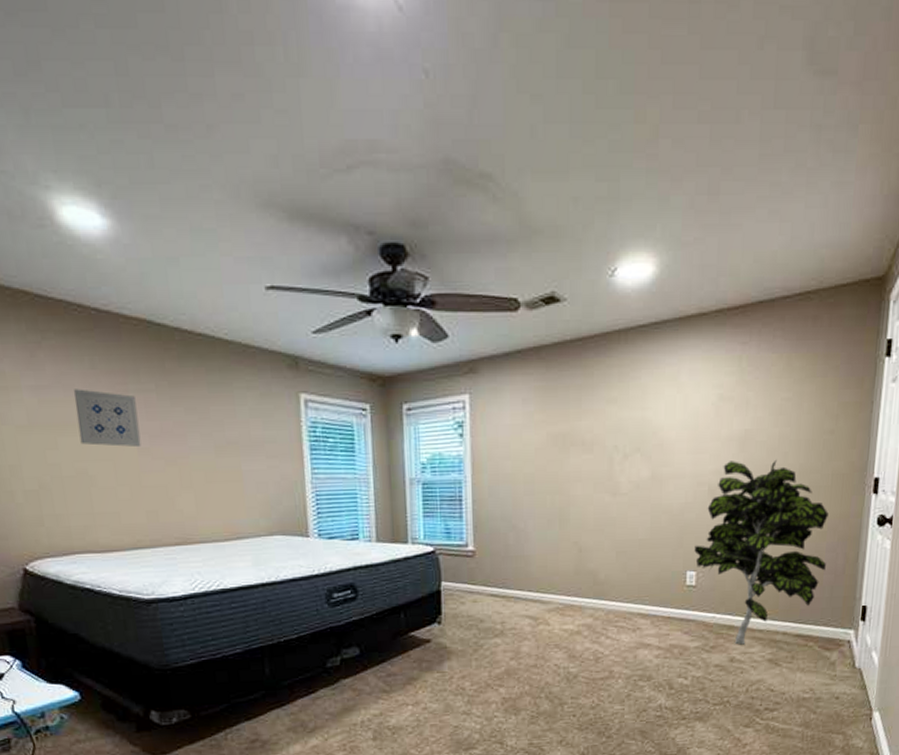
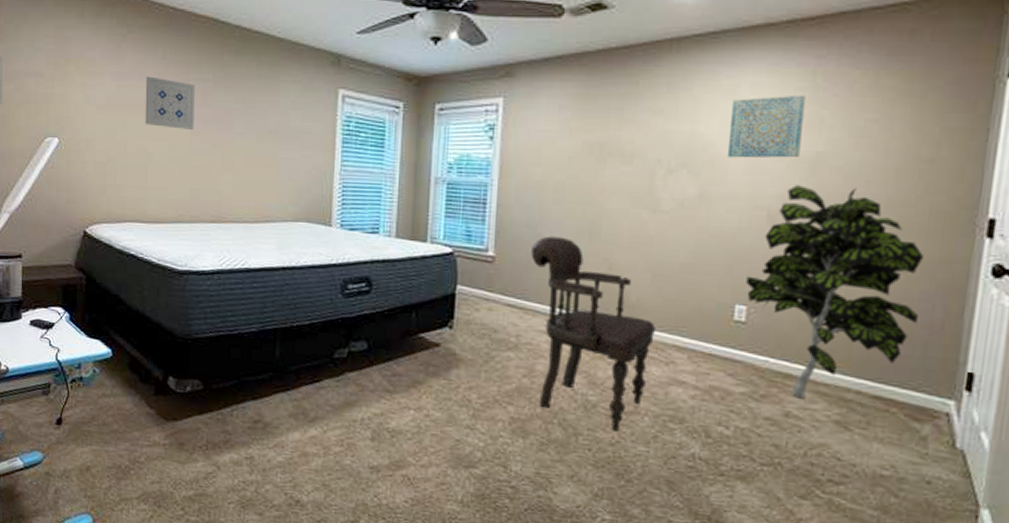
armchair: none [508,526,624,696] -> present [531,236,657,432]
wall art: none [672,379,734,440] -> present [726,94,806,158]

